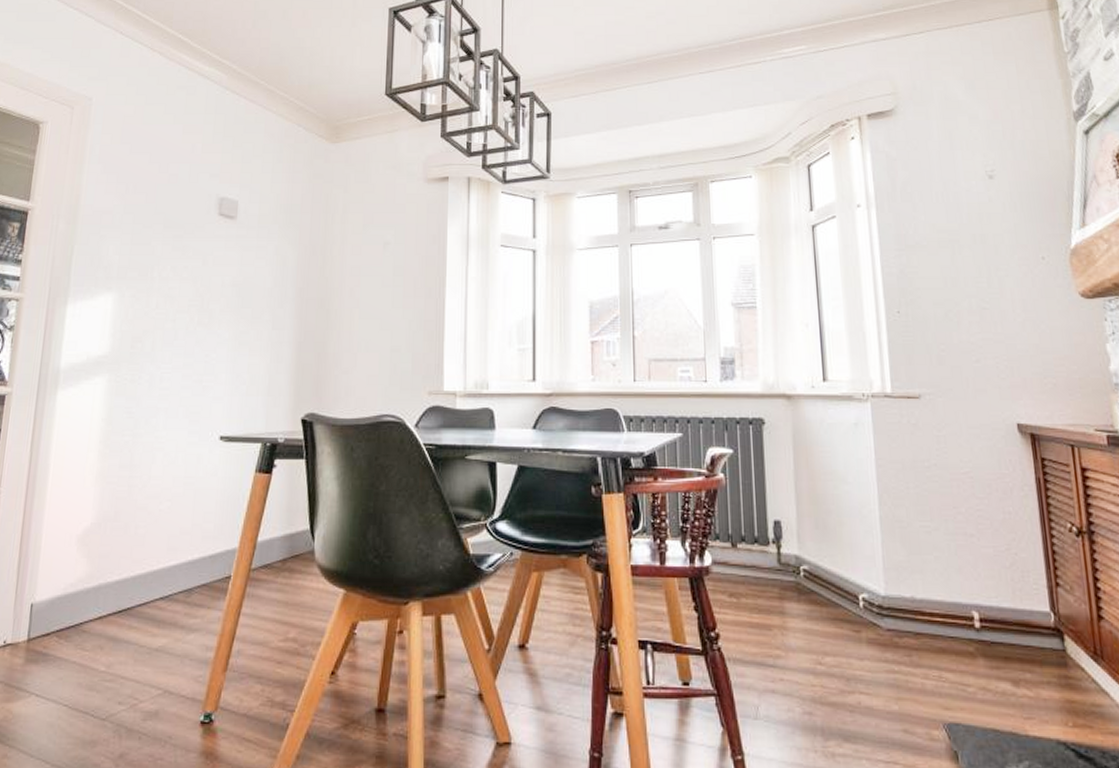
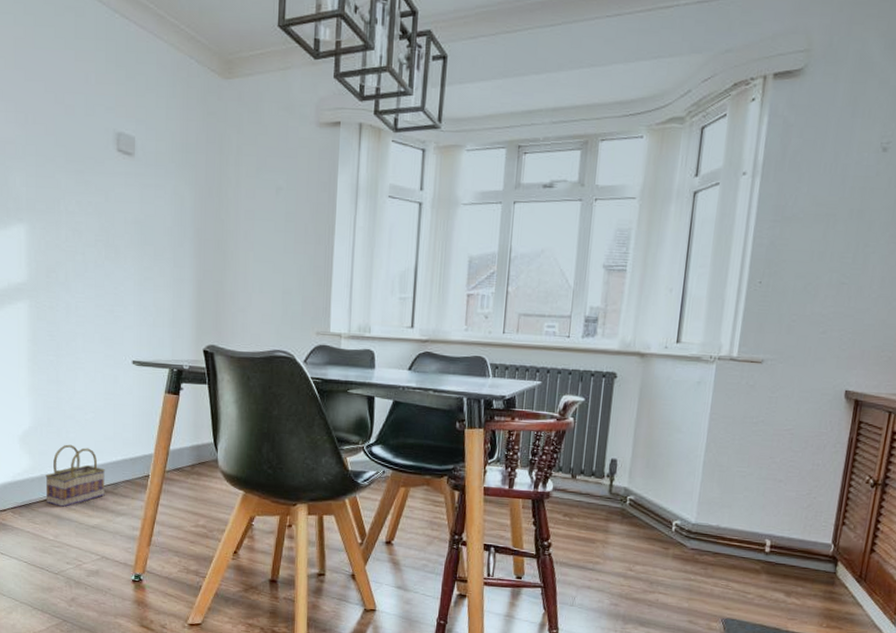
basket: none [102,542,179,626] -> present [45,444,106,508]

